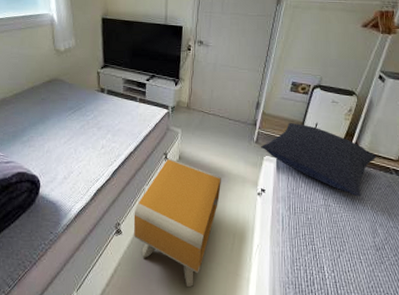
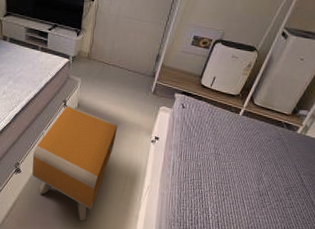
pillow: present [261,123,377,197] -> none [158,76,270,148]

